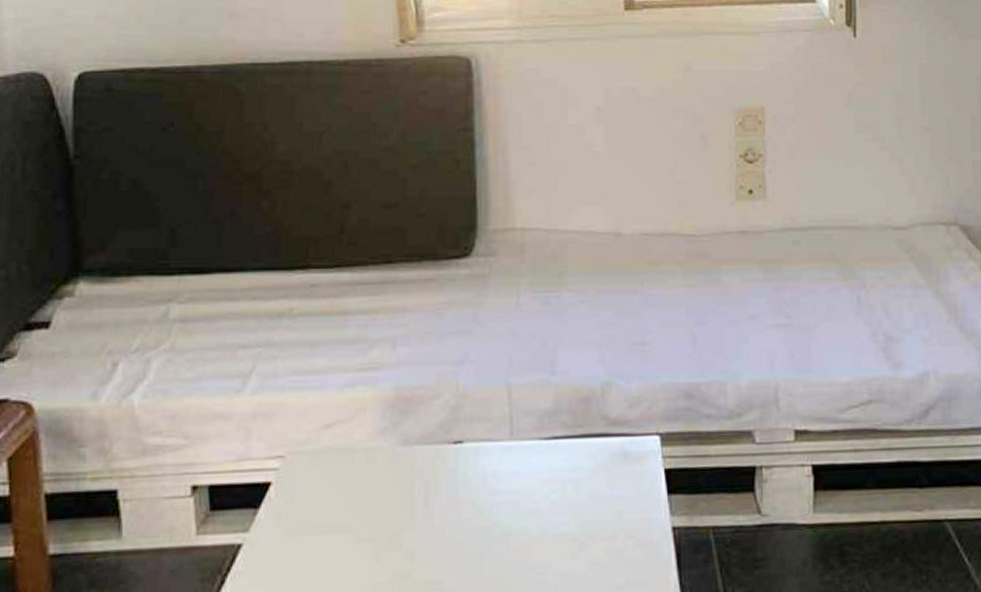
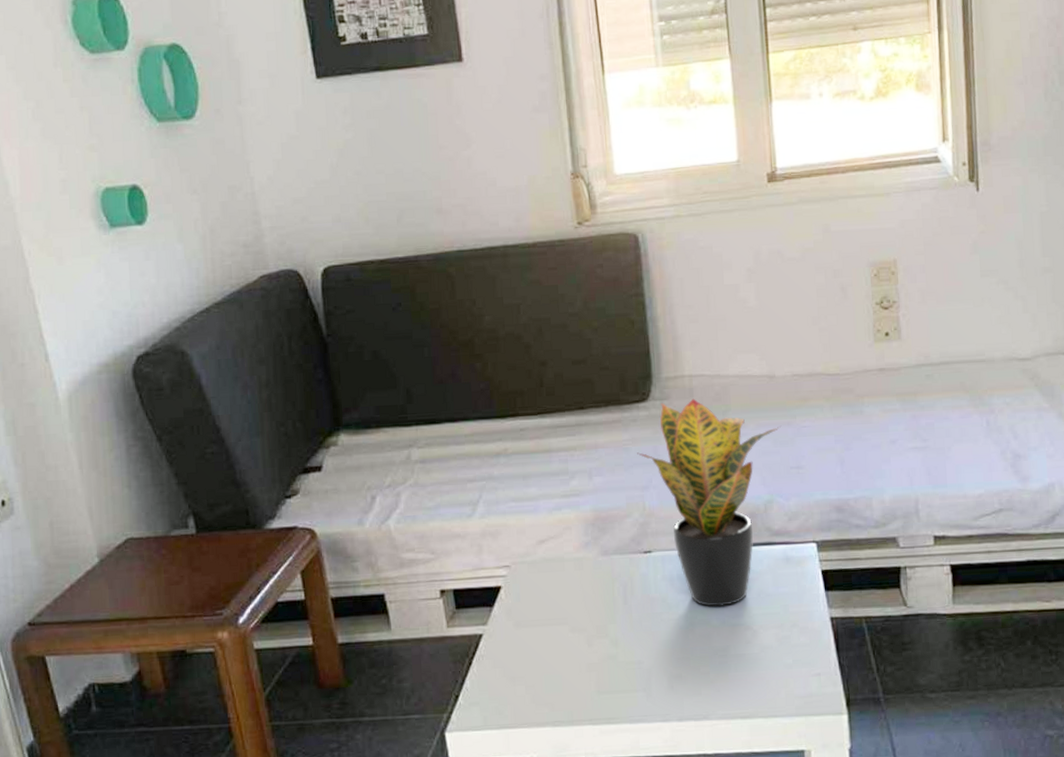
potted plant: none [453,256,625,512] -> present [637,398,781,607]

